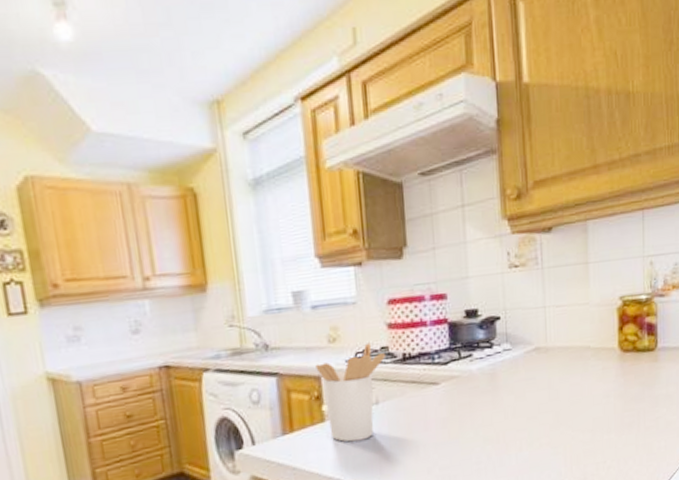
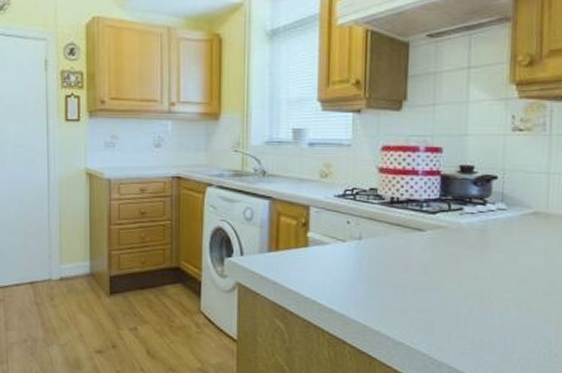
utensil holder: present [315,342,387,442] -> none [306,182,375,270]

